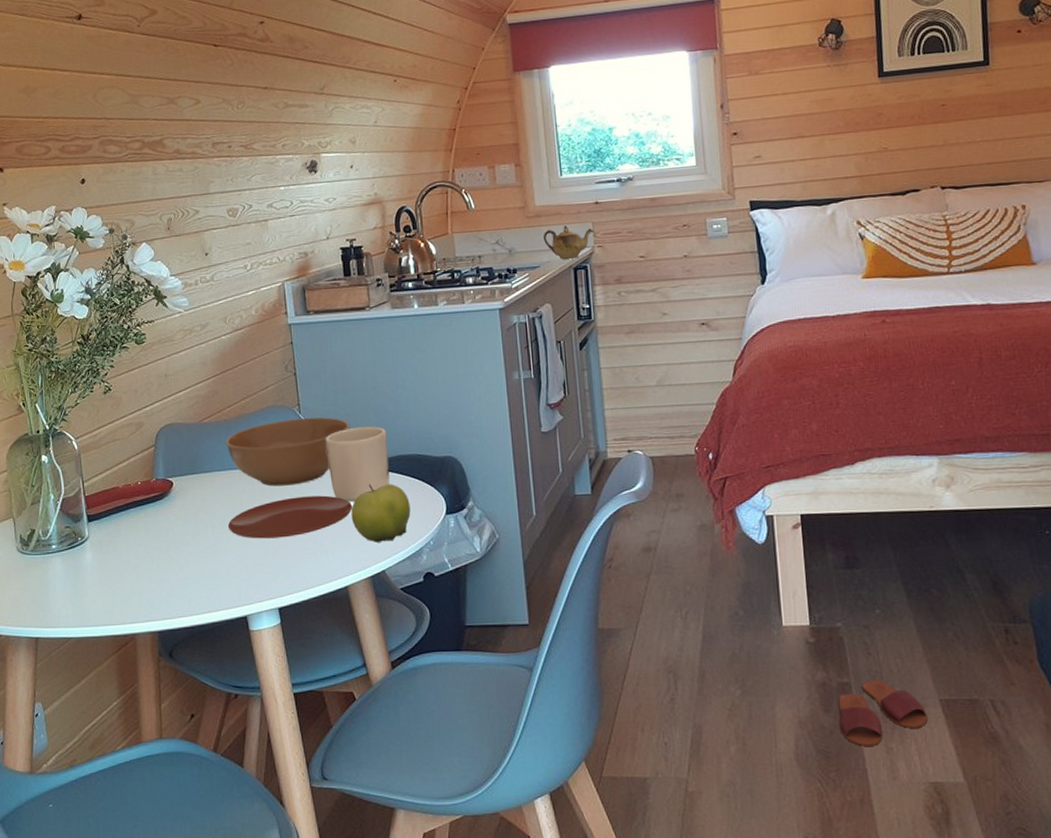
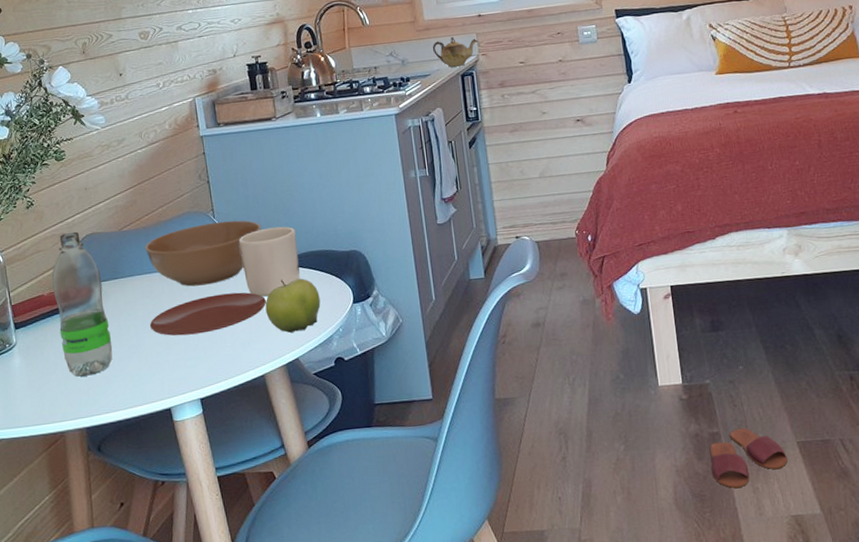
bottle: none [127,421,188,577] -> present [51,231,113,377]

